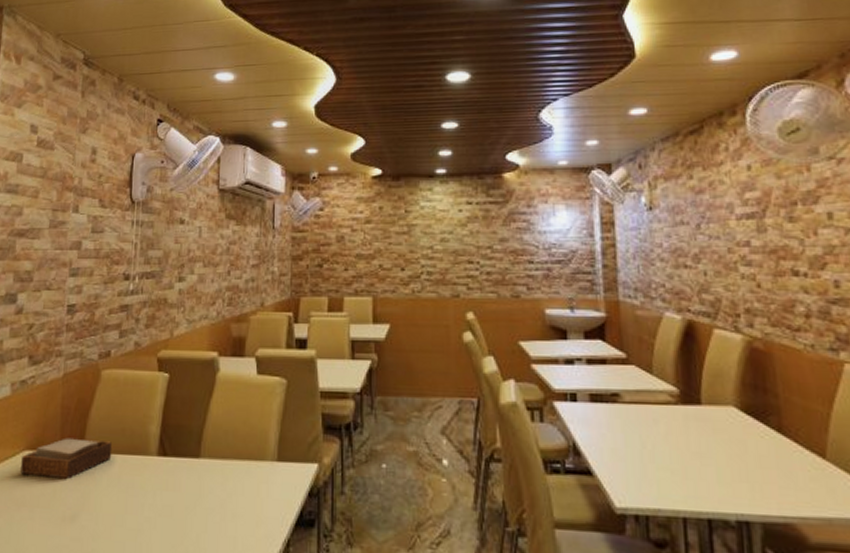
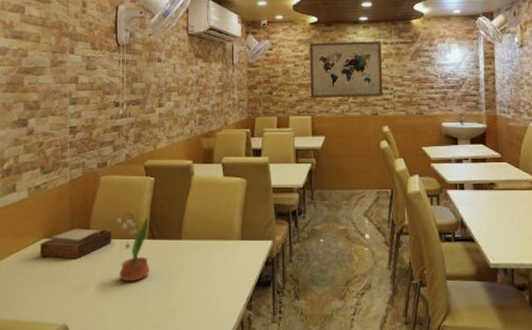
potted flower: none [118,416,161,514] -> present [117,210,150,282]
wall art: none [371,200,467,274] -> present [310,41,383,99]

